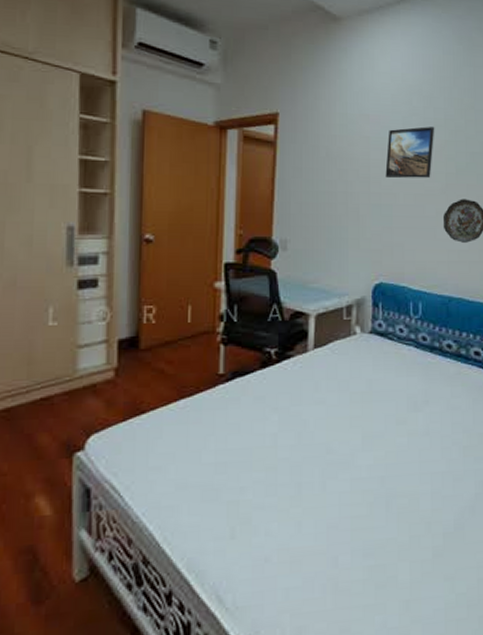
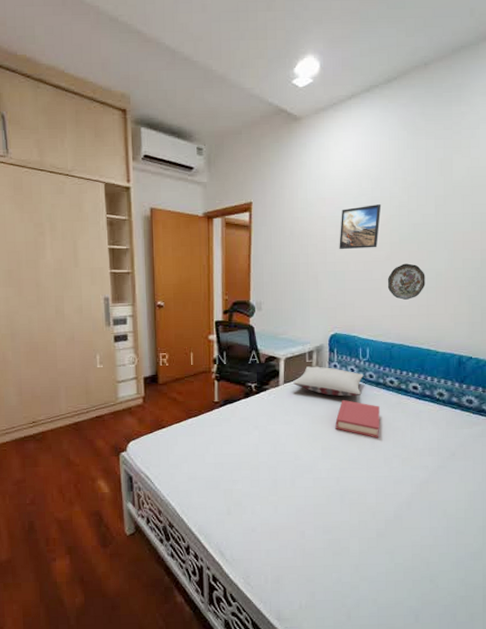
pillow: none [326,325,415,366] -> present [293,366,364,397]
hardback book: none [380,370,436,421] -> present [335,400,380,438]

